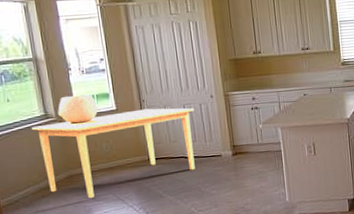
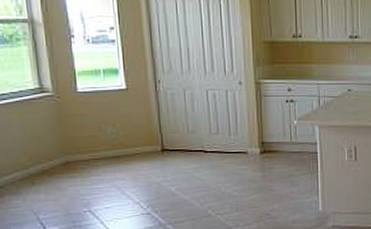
dining table: present [32,108,195,199] -> none [23,91,219,191]
ceramic pot: present [58,94,99,124] -> none [55,68,105,101]

